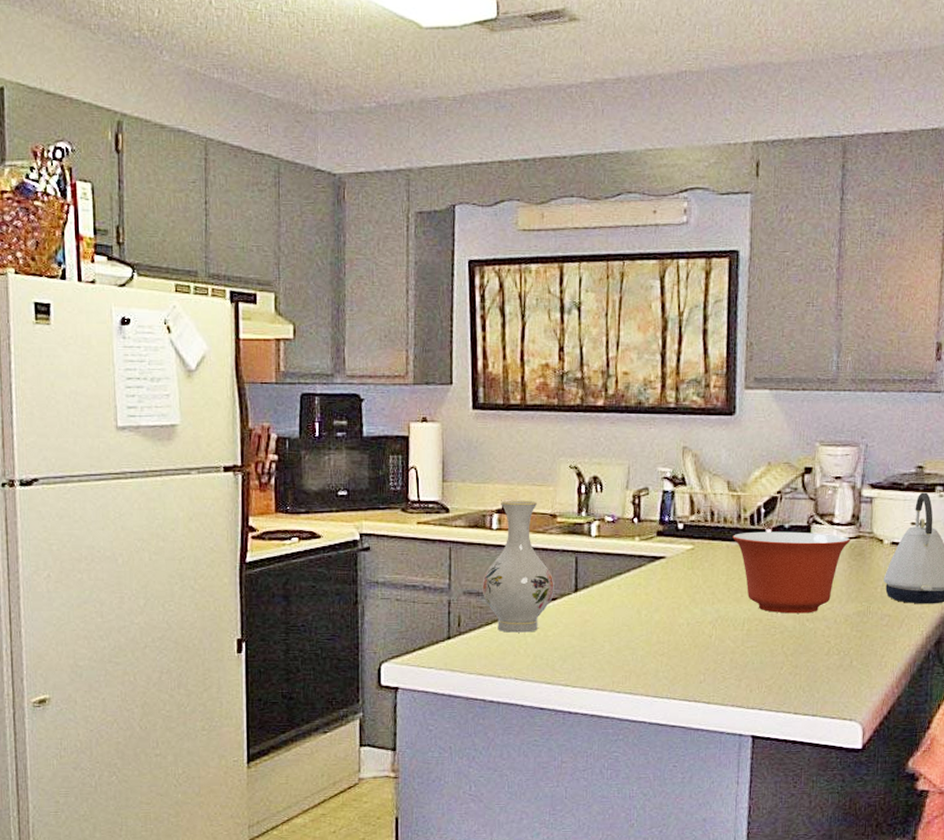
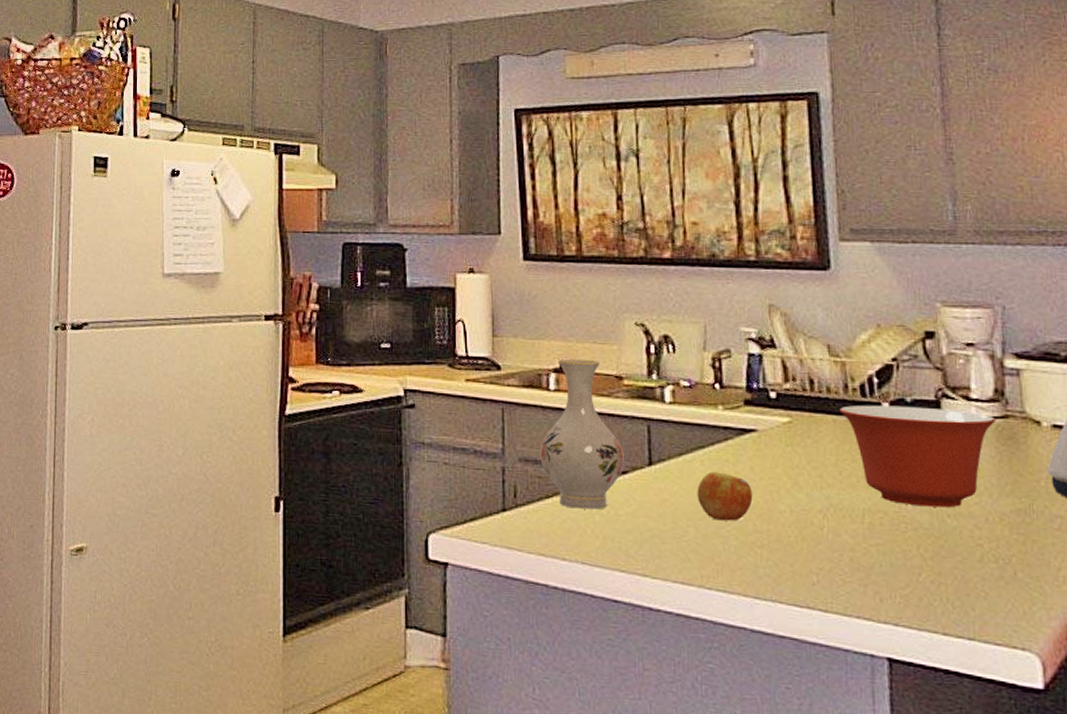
apple: none [613,594,658,635] -> present [697,471,753,521]

